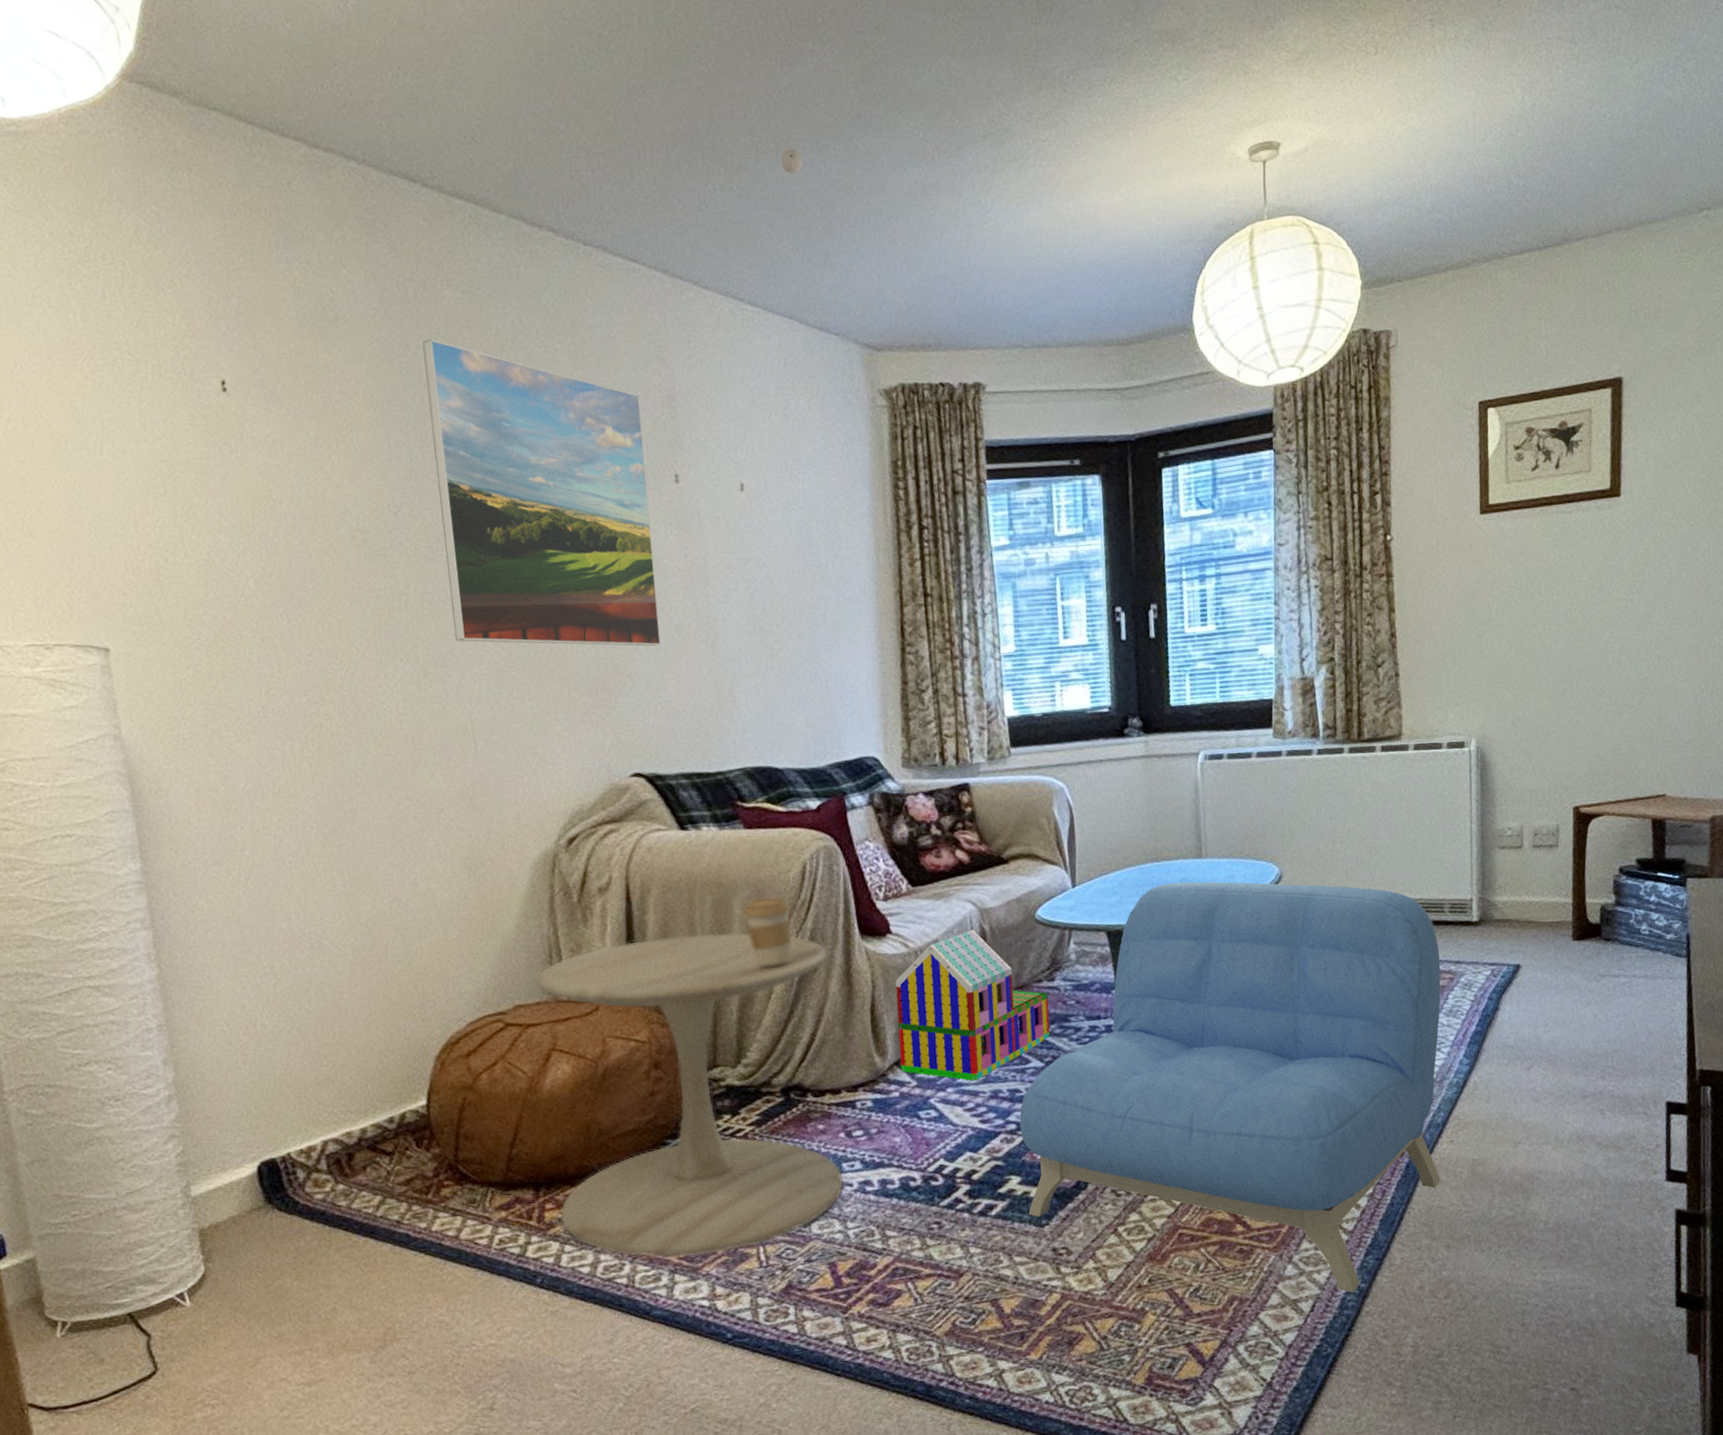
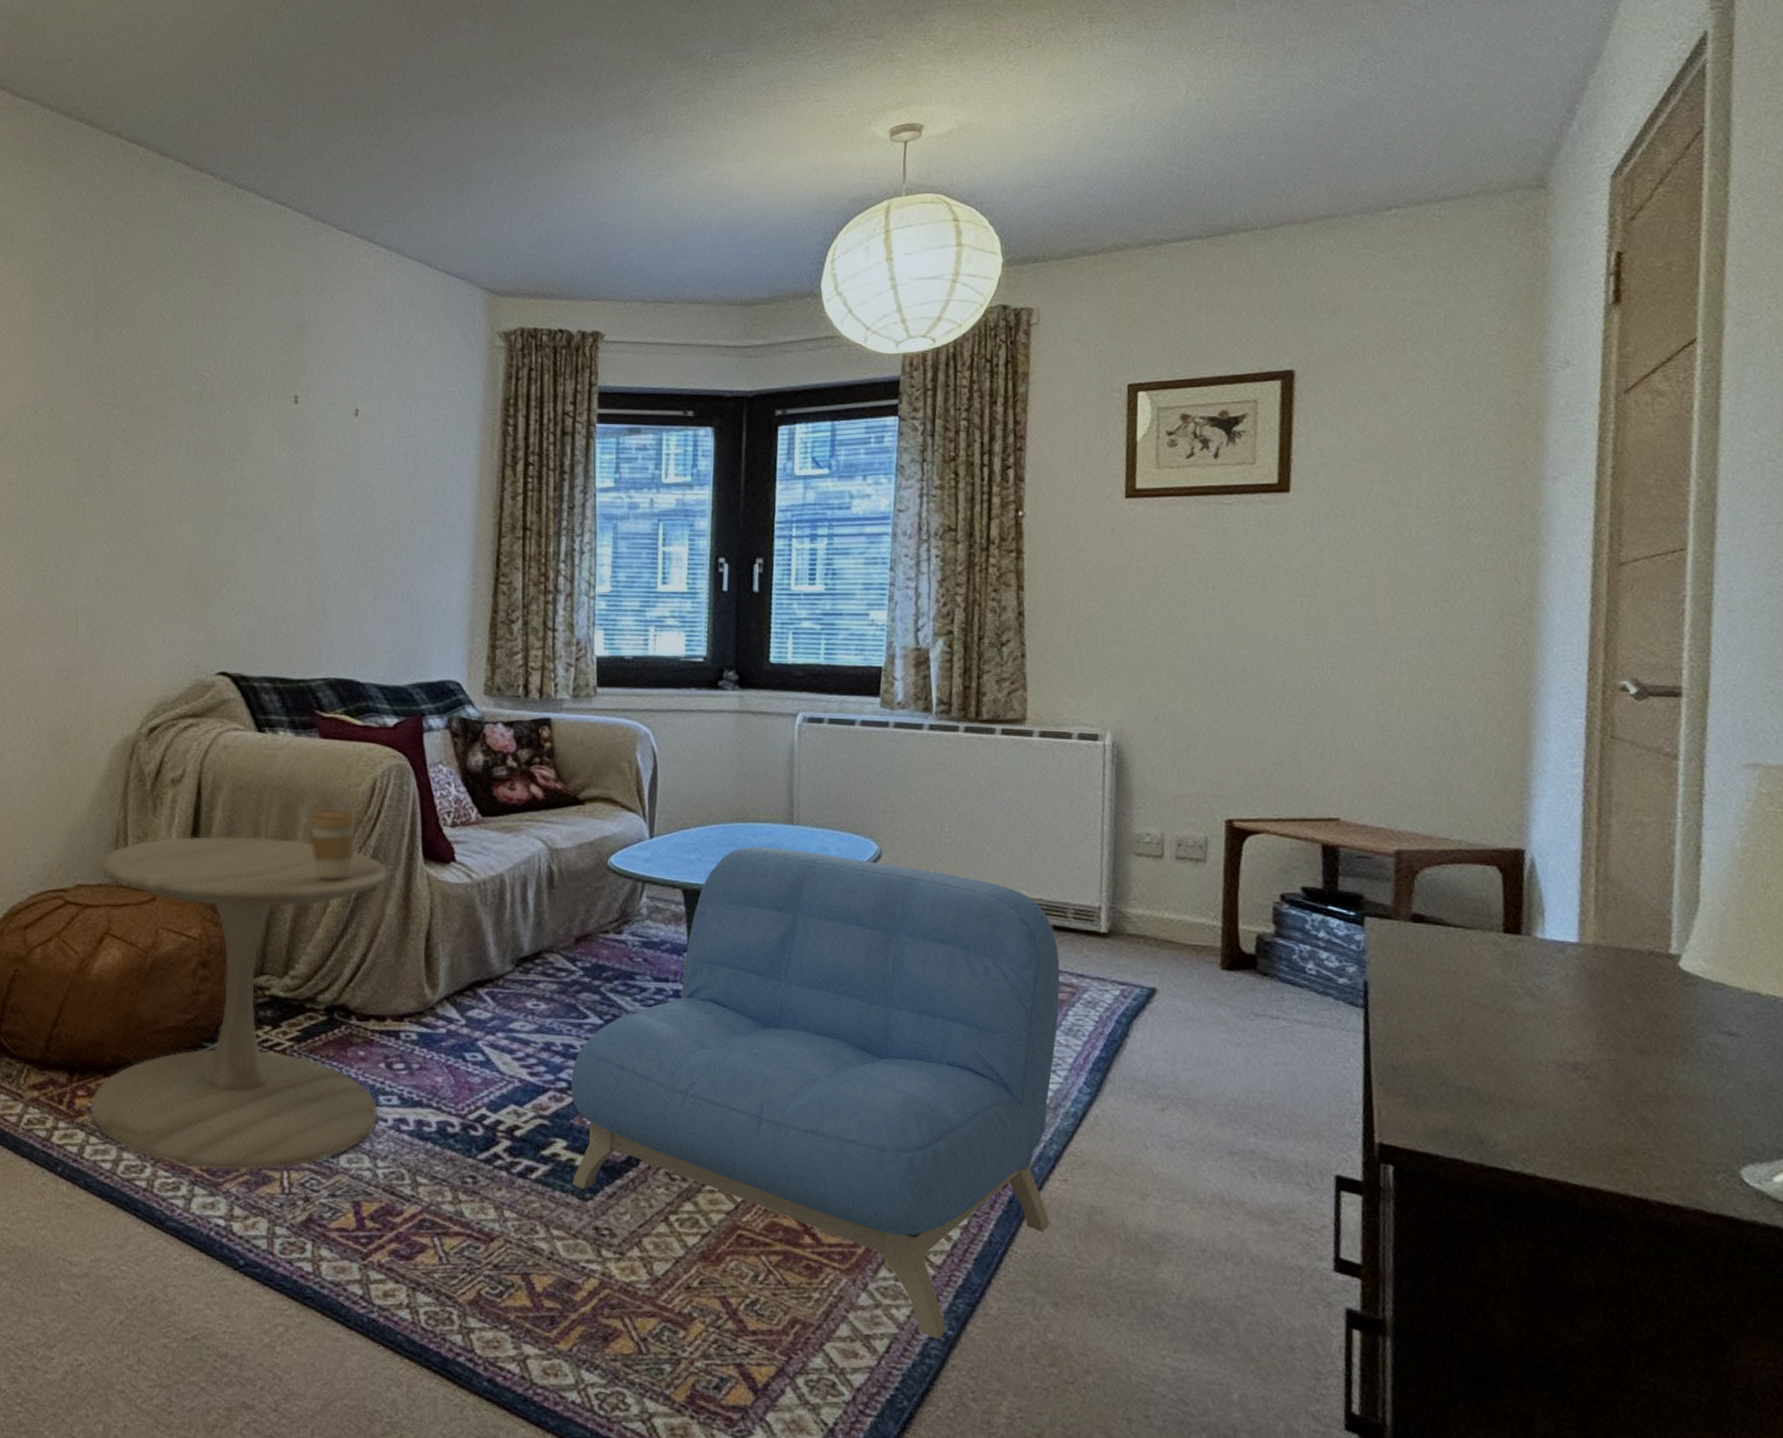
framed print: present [422,339,661,647] -> none [72,261,271,554]
eyeball: present [780,148,803,174] -> none [427,113,448,134]
toy house: present [895,929,1050,1081] -> none [450,868,614,1029]

